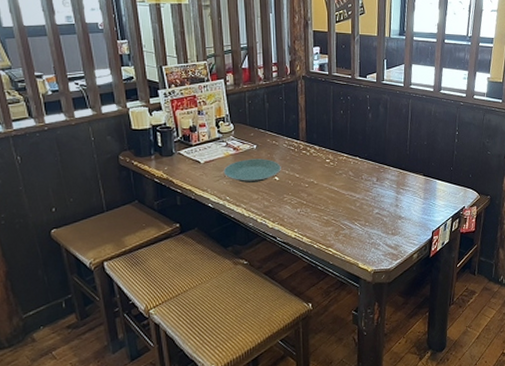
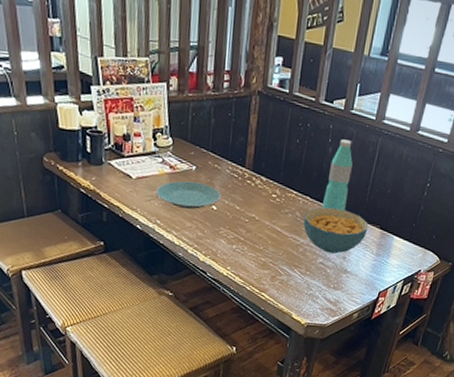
cereal bowl: none [356,164,413,203] -> present [303,207,369,254]
water bottle: none [370,105,391,166] -> present [321,139,353,211]

